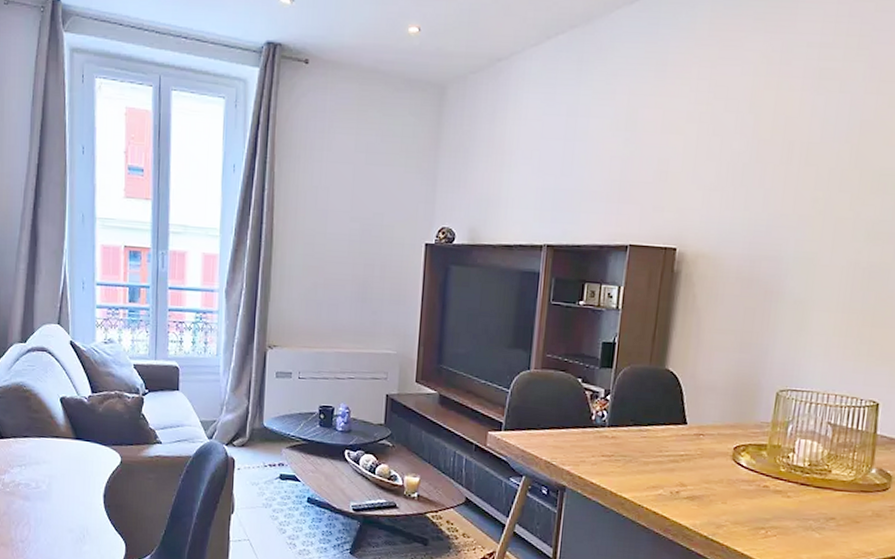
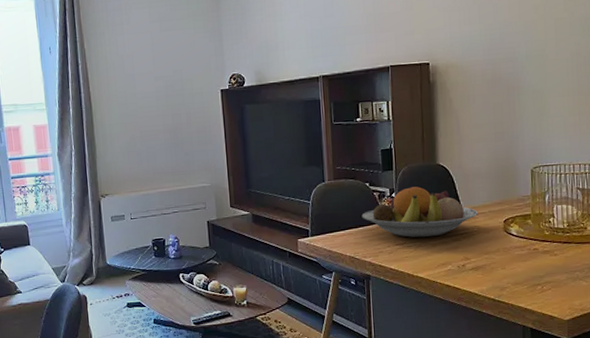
fruit bowl: none [567,391,706,454] -> present [362,186,479,238]

